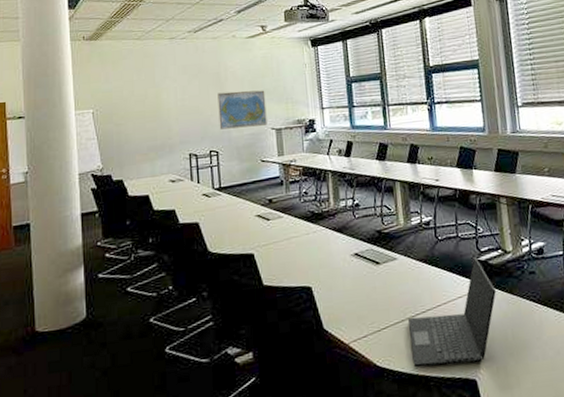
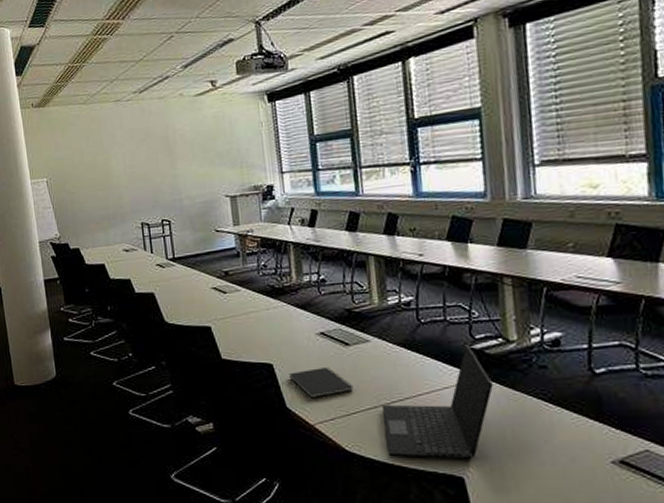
world map: present [217,90,267,130] -> none [167,153,221,198]
notebook: none [326,286,384,318] -> present [288,367,354,398]

